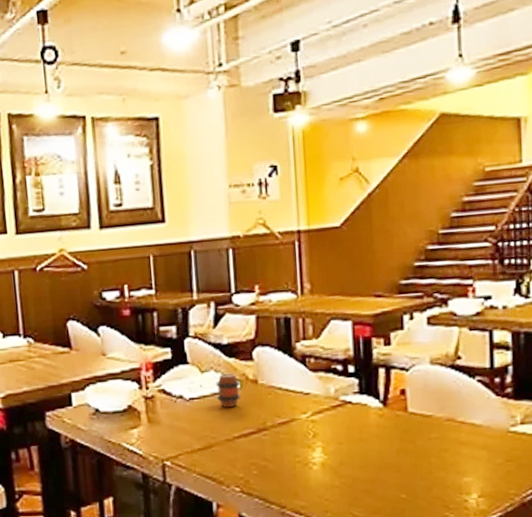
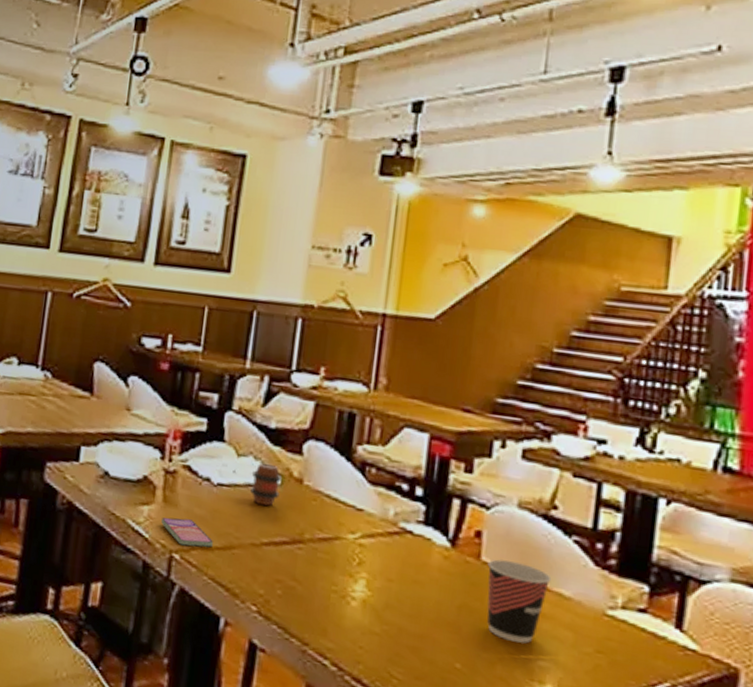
smartphone: none [150,432,195,454] -> present [161,517,213,547]
cup: none [413,407,465,468] -> present [487,559,552,644]

